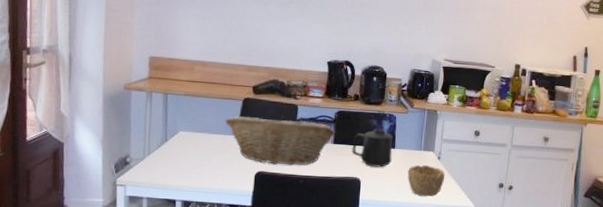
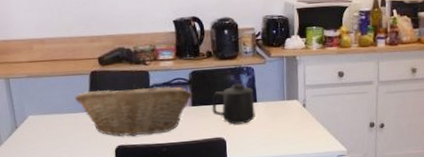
bowl: present [407,164,445,197] -> none [273,114,312,148]

